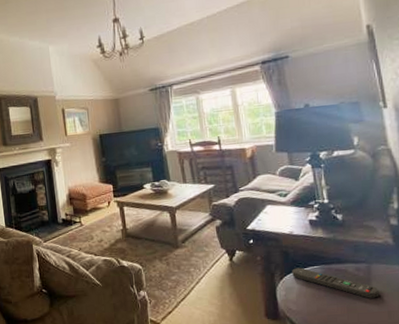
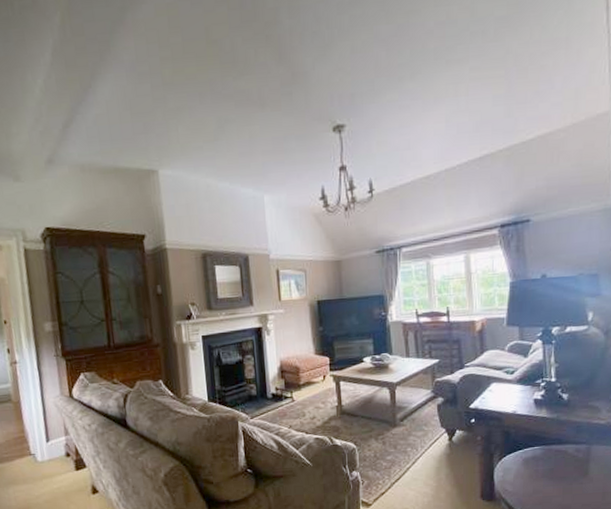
remote control: present [292,267,379,298] -> none [511,448,596,480]

